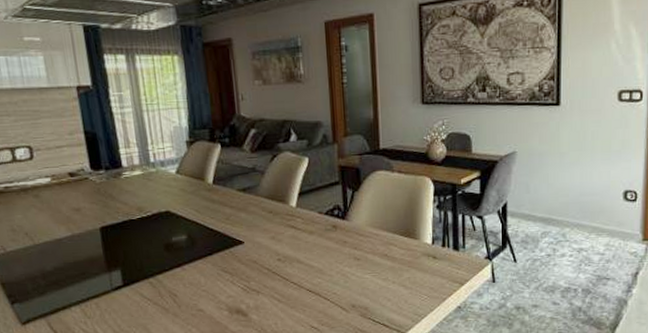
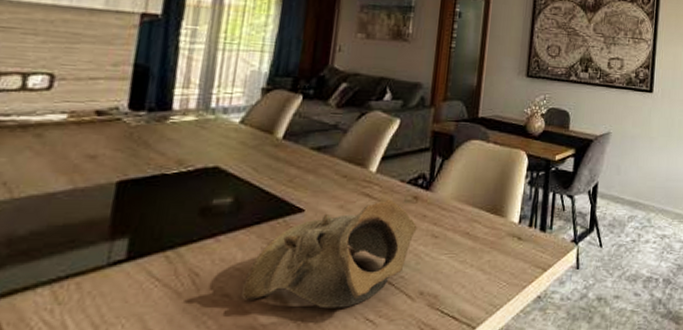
decorative bowl: none [211,229,341,319] -> present [242,199,417,309]

